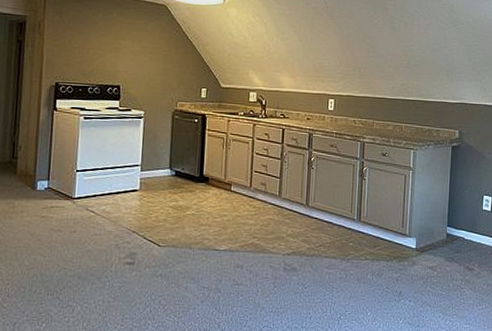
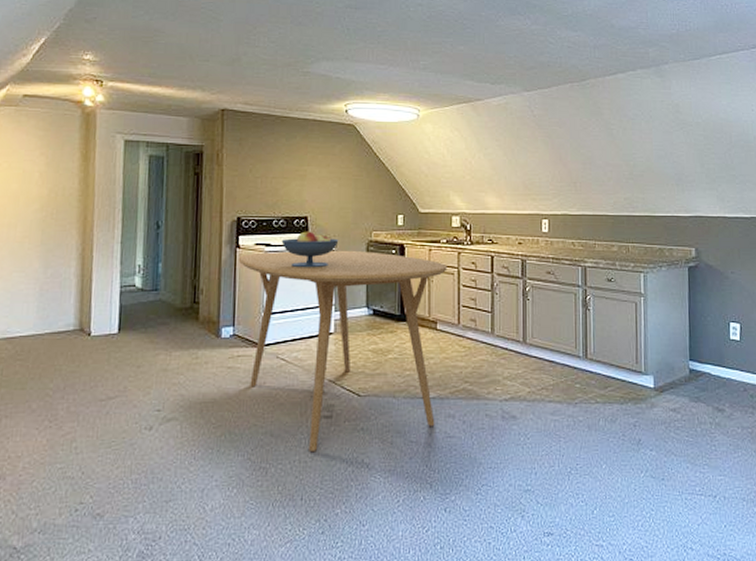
dining table: none [55,115,243,293] -> present [238,250,447,451]
fruit bowl: none [95,98,148,132] -> present [281,231,339,268]

